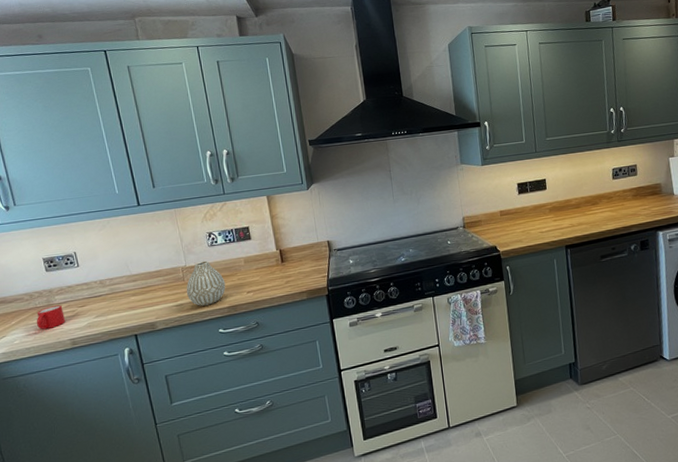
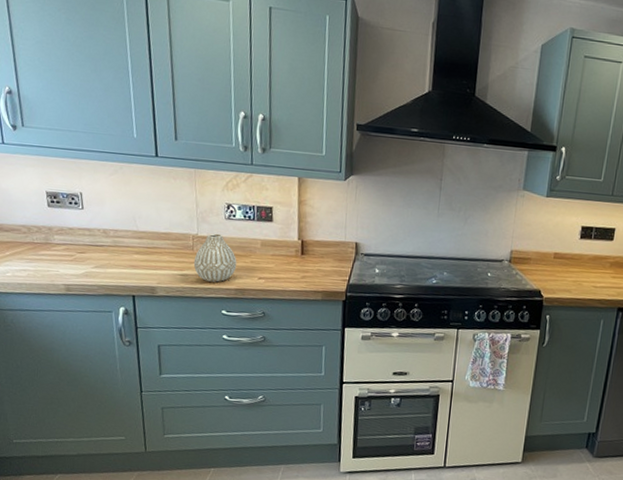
mug: present [37,305,66,330] -> none [32,245,63,269]

